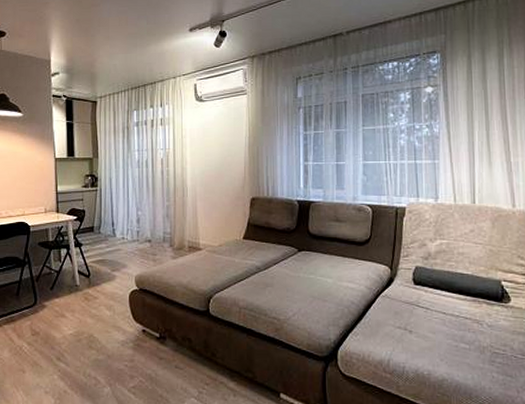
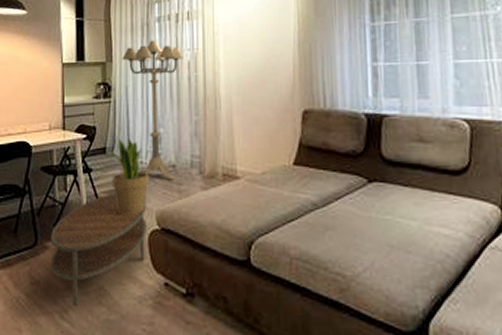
coffee table: none [48,263,128,351] -> present [51,194,147,307]
potted plant: none [94,220,130,279] -> present [107,139,150,215]
floor lamp: none [107,141,157,252] -> present [122,40,183,180]

